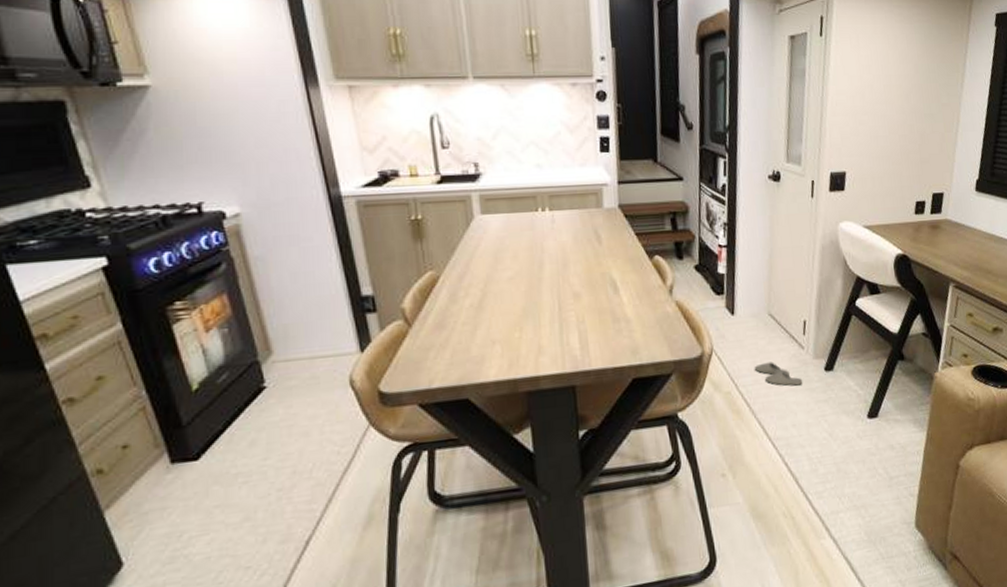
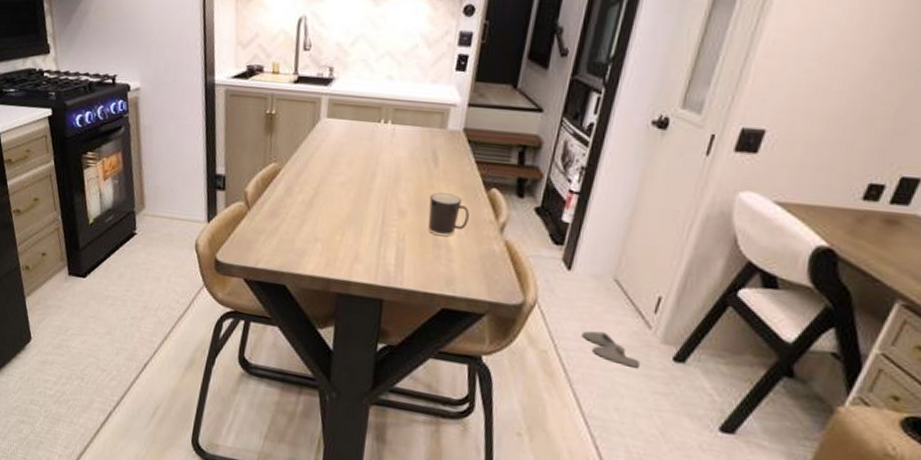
mug: none [601,268,640,311] -> present [428,192,469,237]

